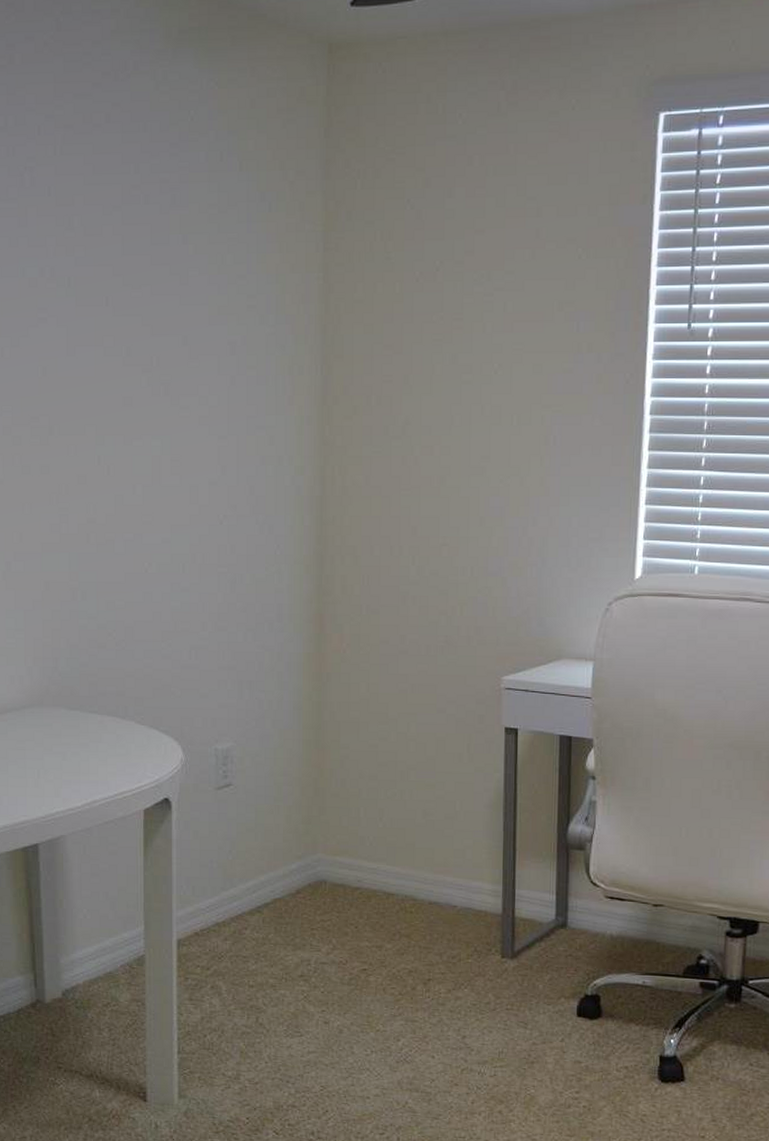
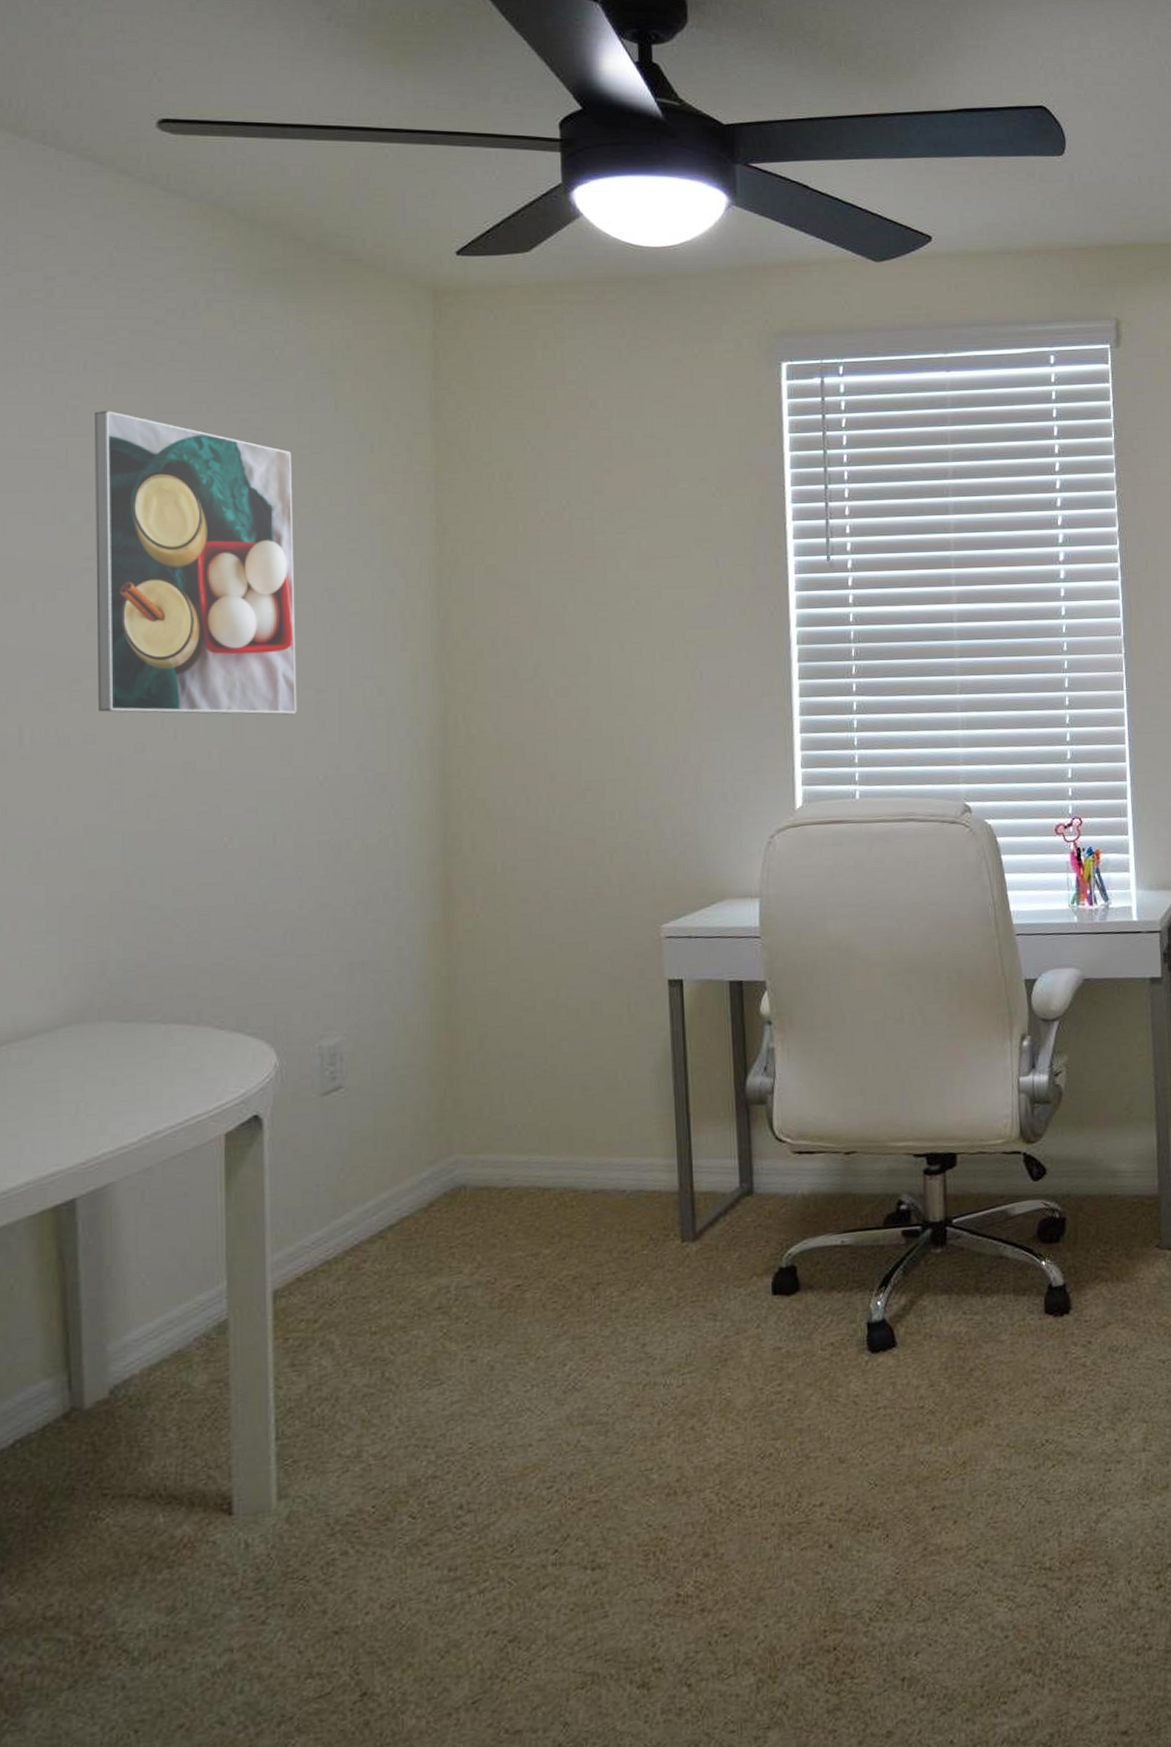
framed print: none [47,171,203,458] -> present [95,410,298,715]

